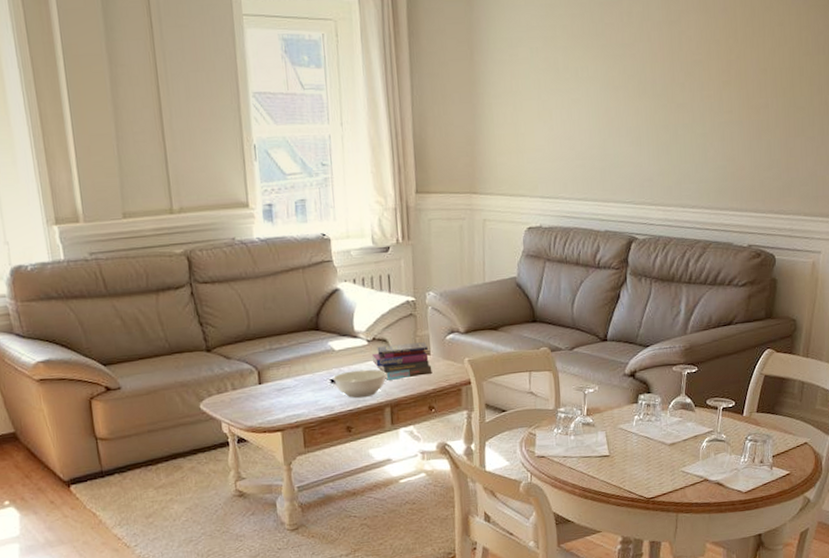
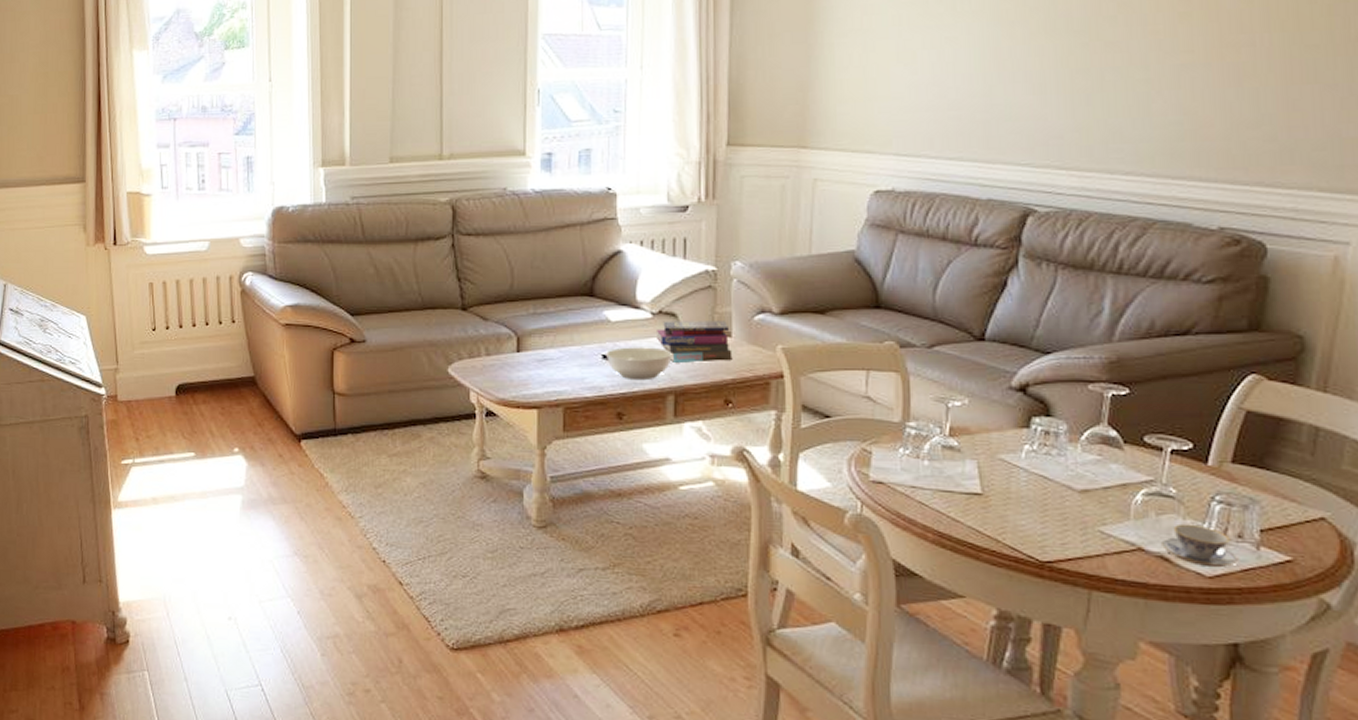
teacup: none [718,458,760,486] -> present [1162,523,1238,568]

